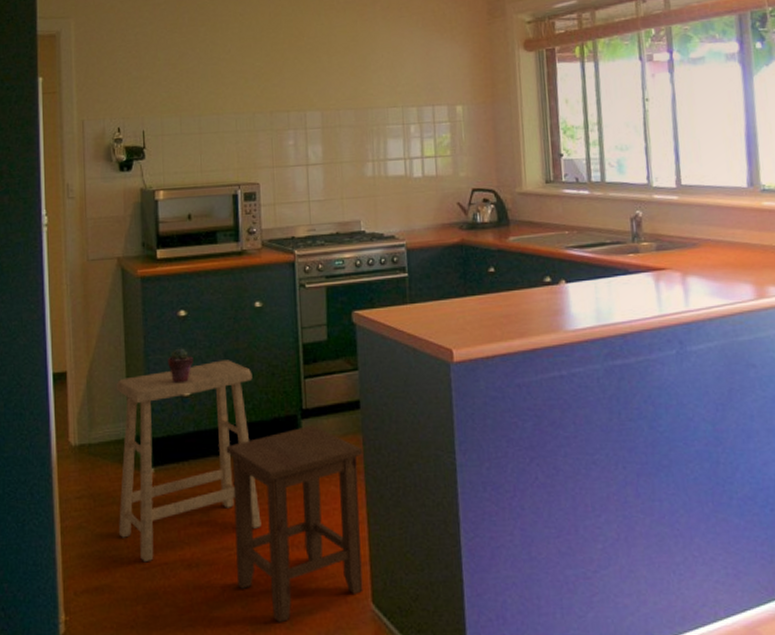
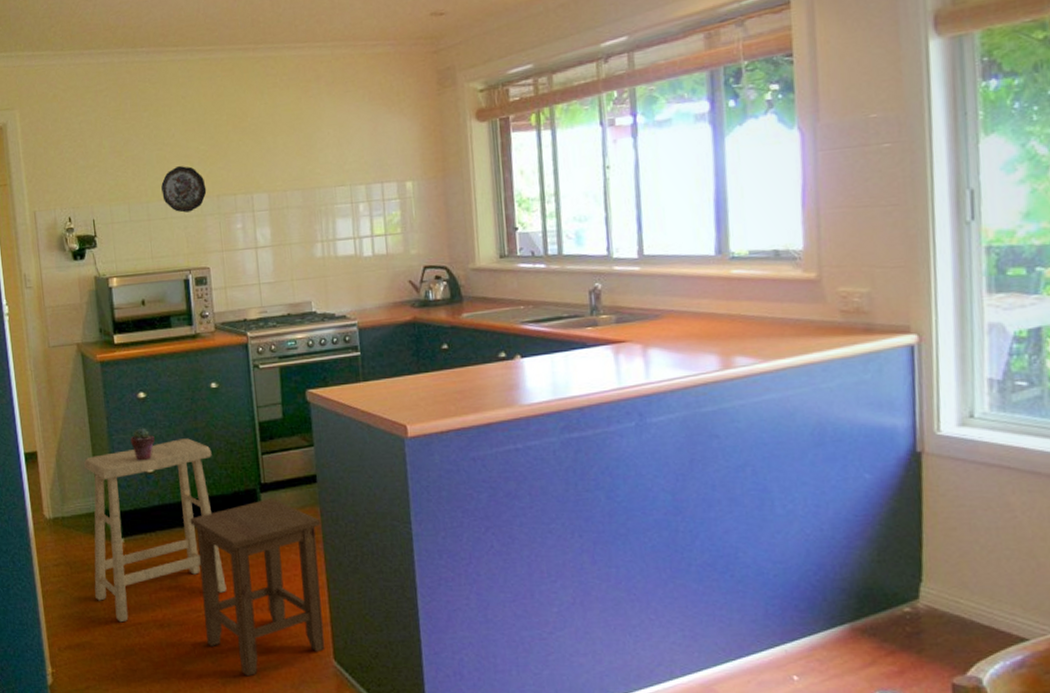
decorative plate: none [214,81,260,127] -> present [161,166,207,213]

